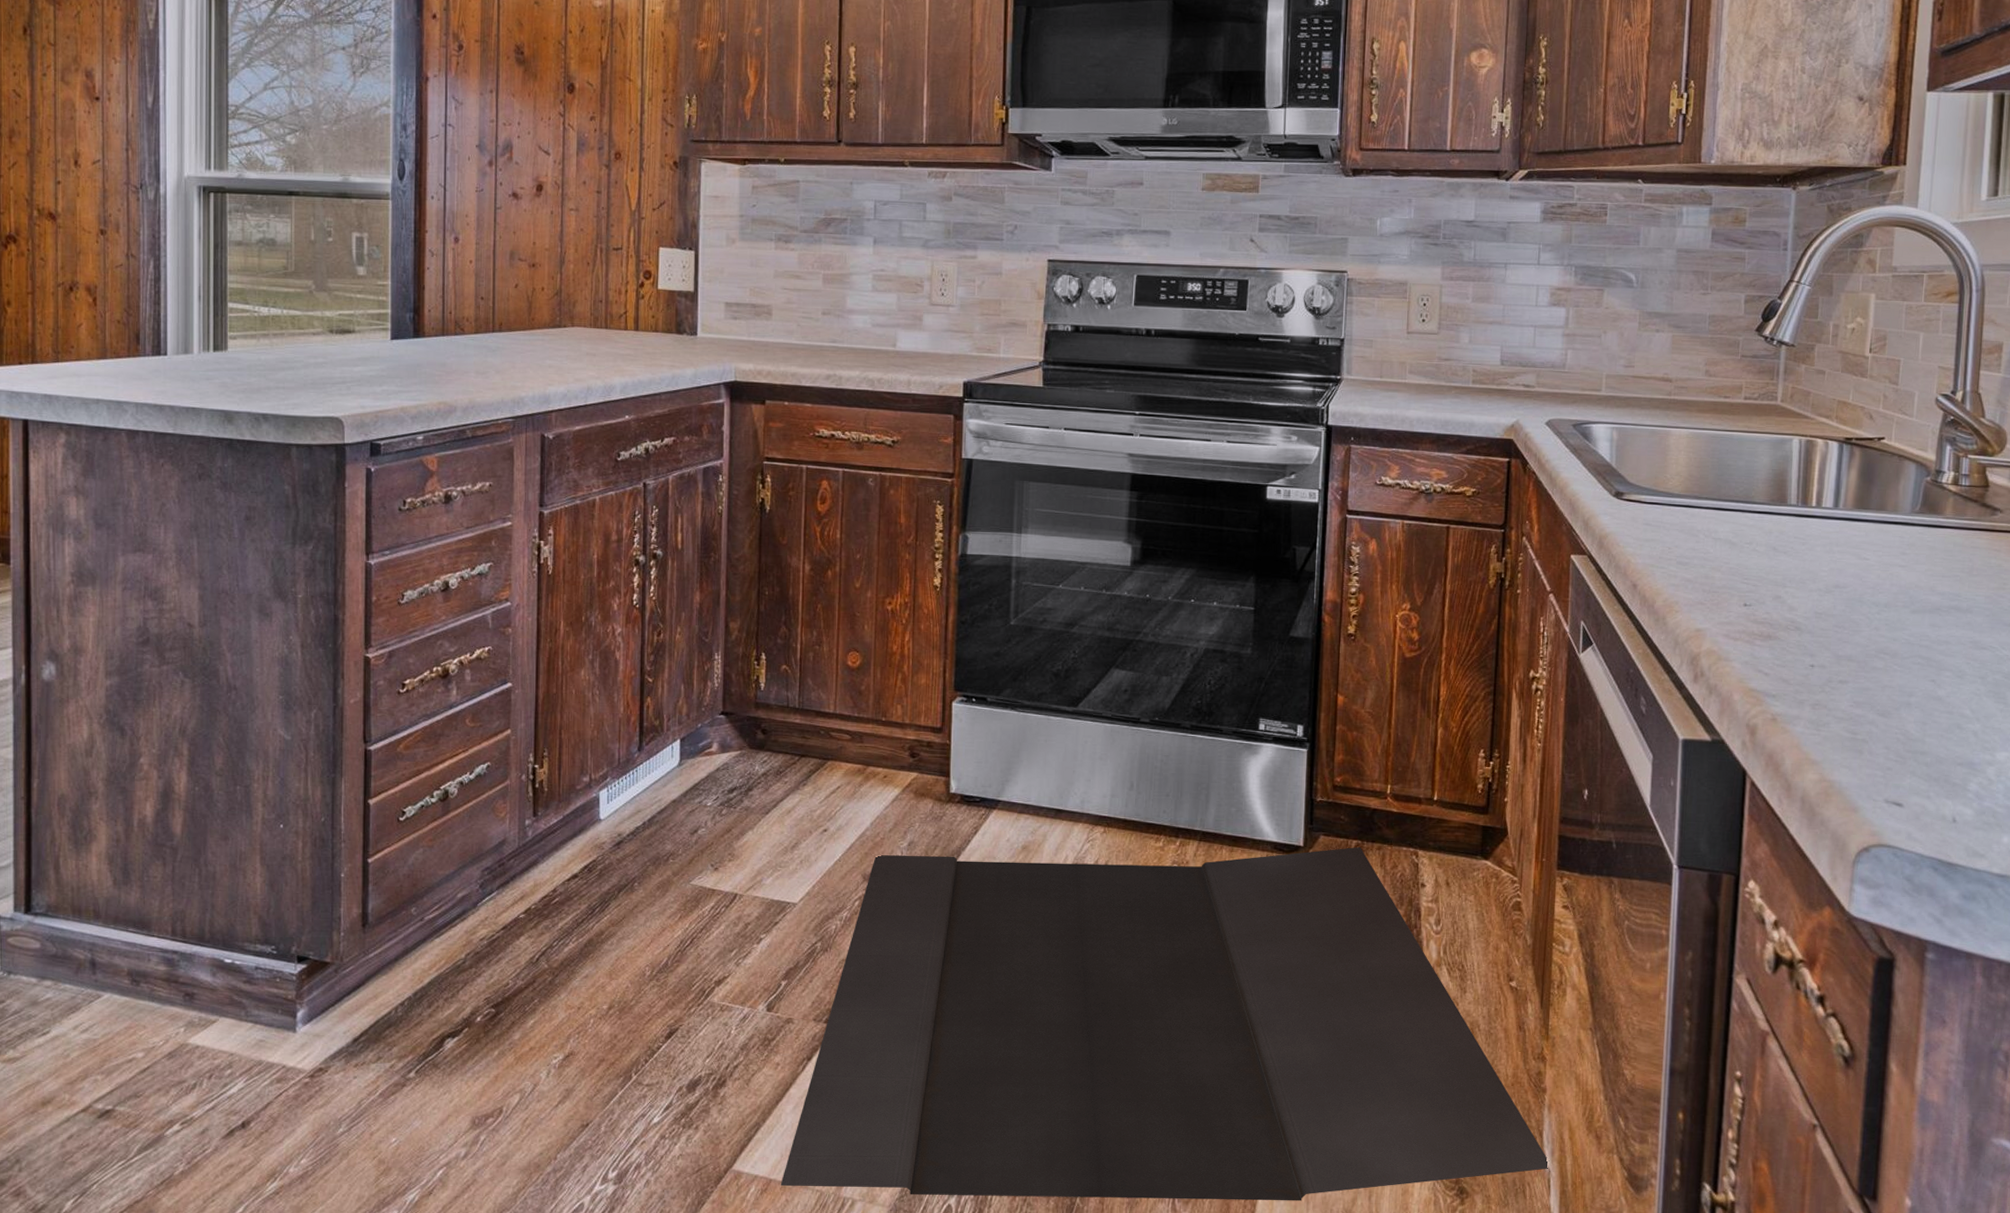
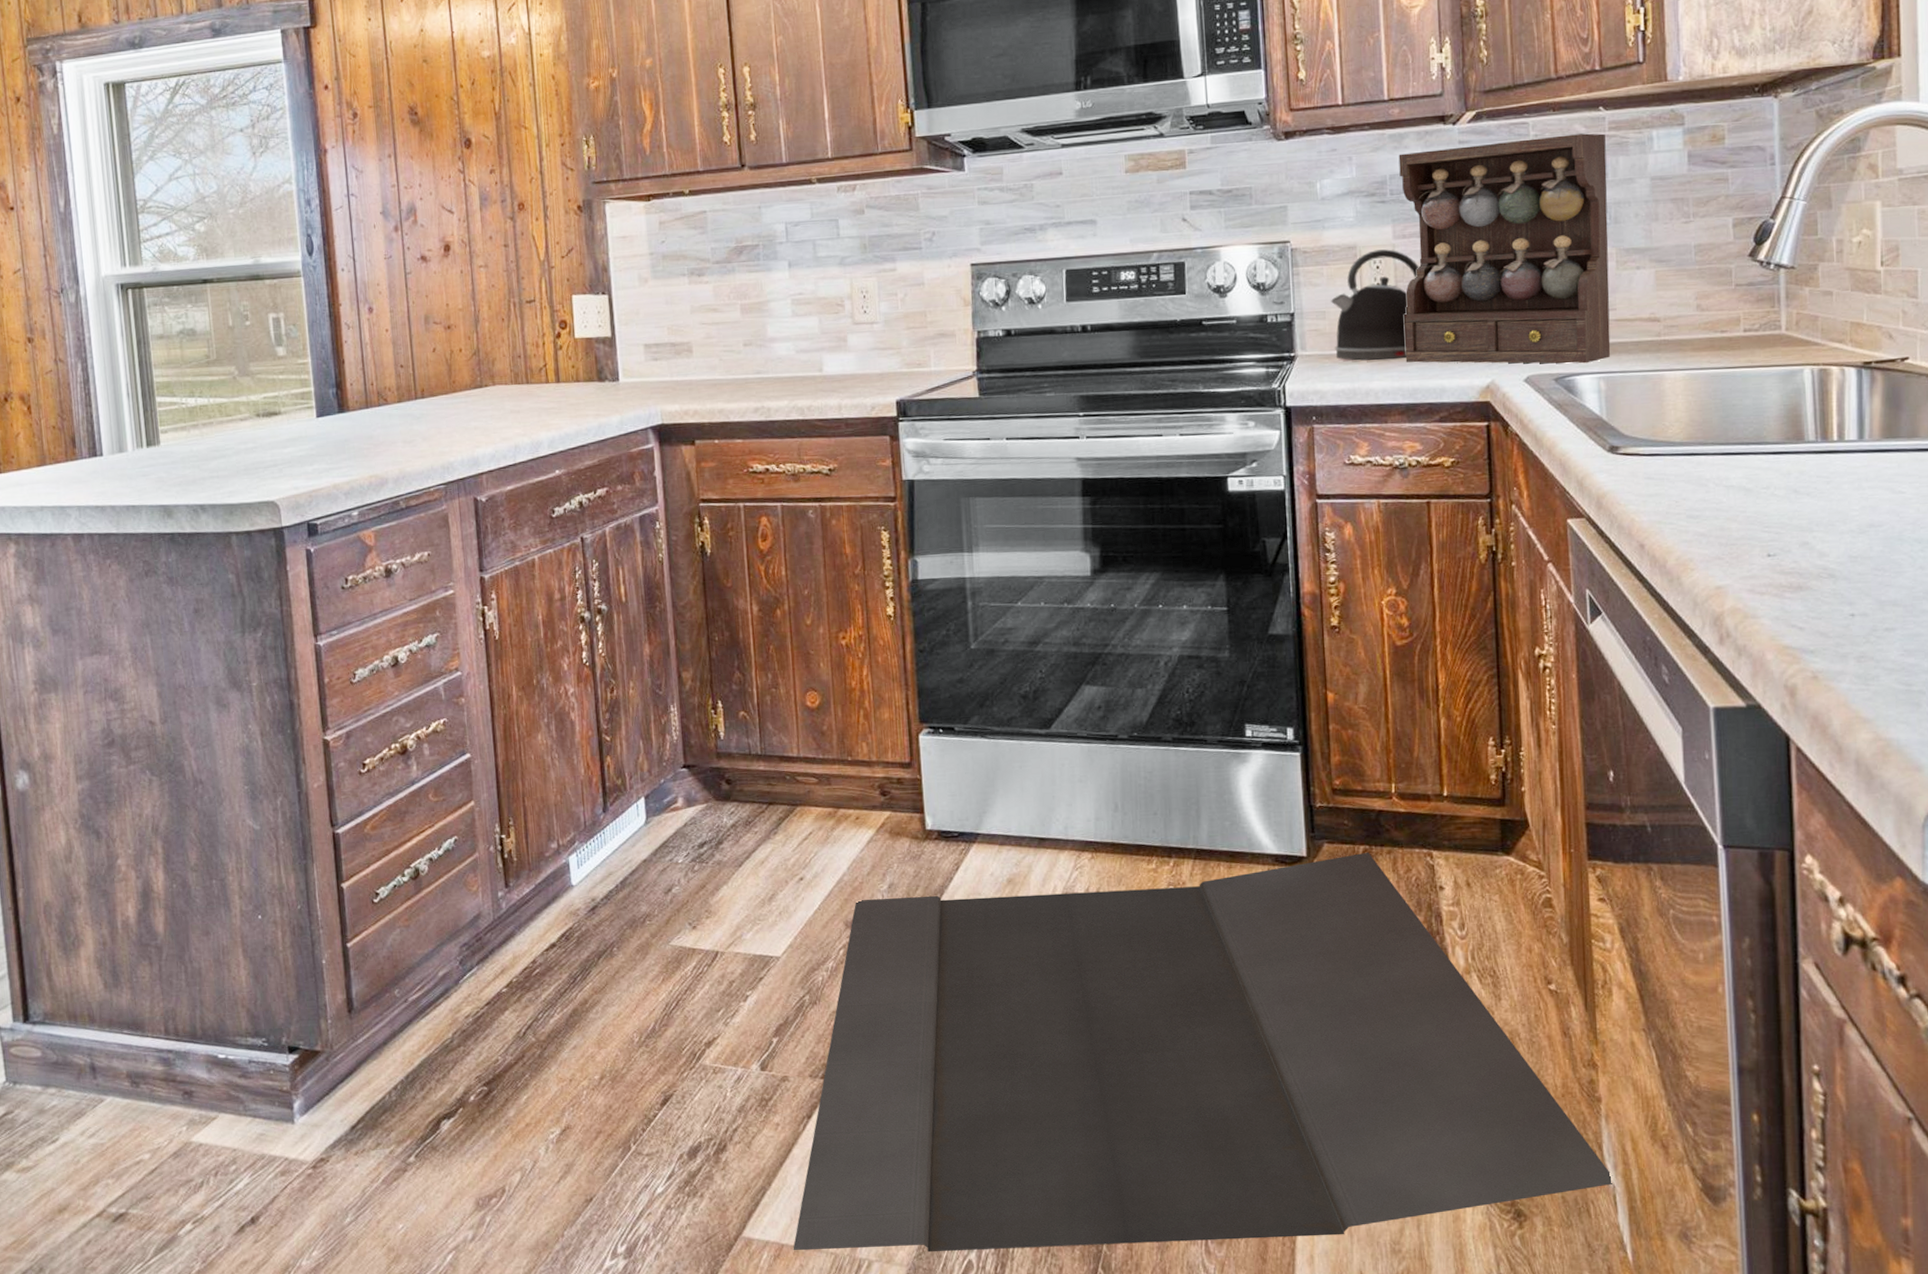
kettle: none [1377,288,1462,392] -> present [1330,249,1419,361]
spice rack: none [1441,201,1641,414] -> present [1398,133,1611,364]

